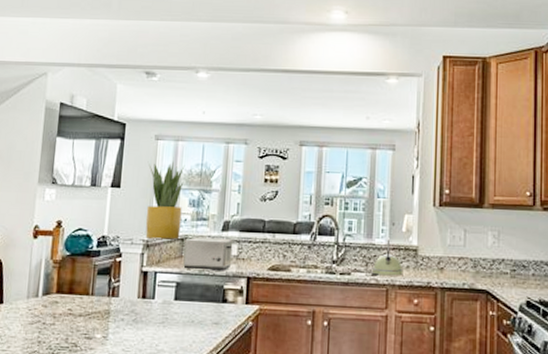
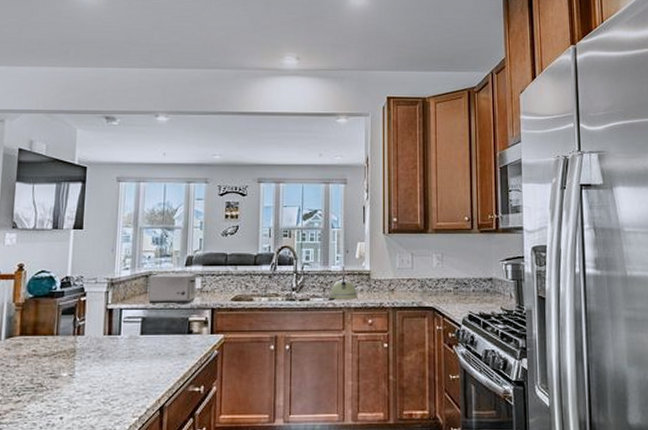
planter: present [145,161,185,240] -> none [109,201,148,277]

